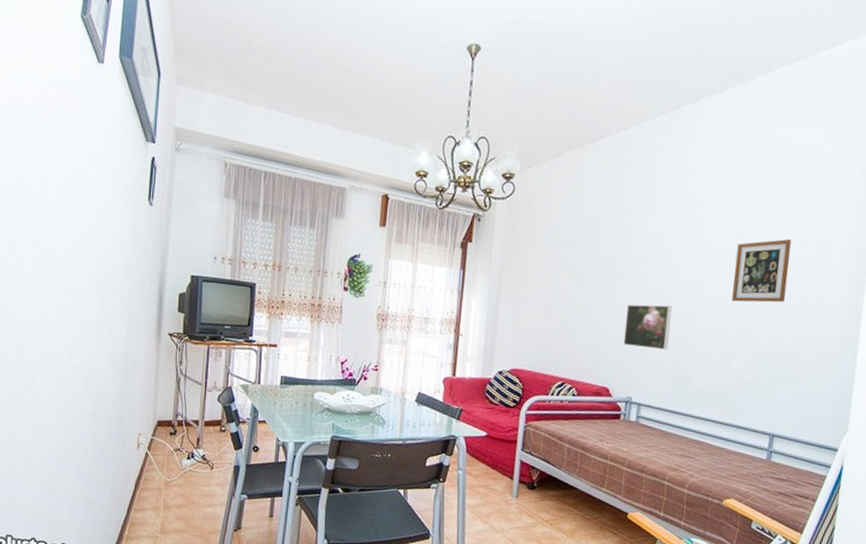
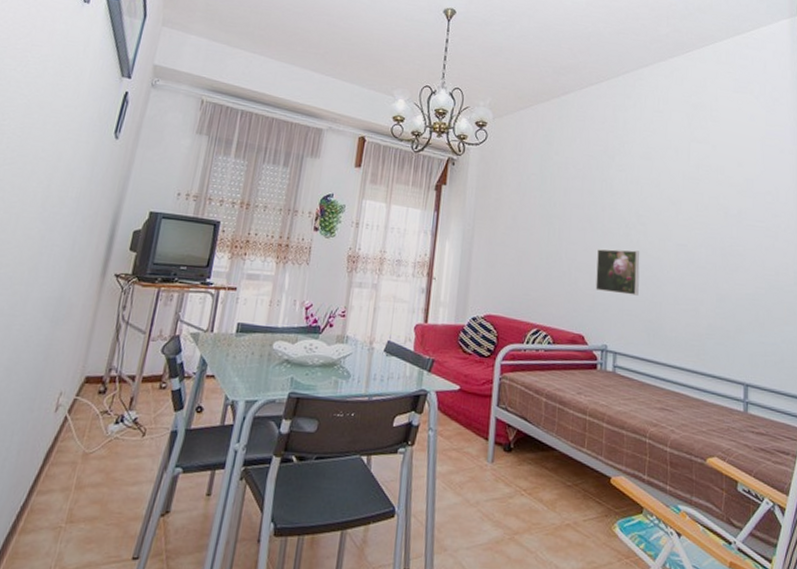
picture frame: present [731,238,792,303] -> none [693,189,742,250]

